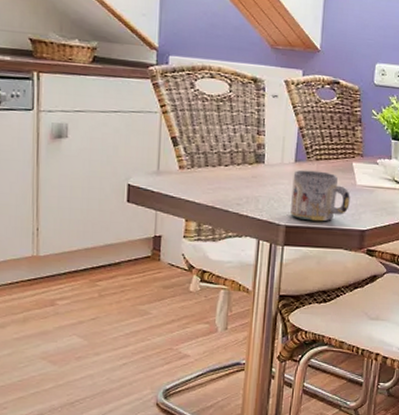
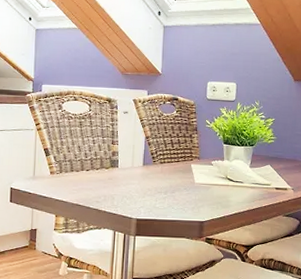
mug: present [290,170,350,222] -> none [140,172,190,215]

